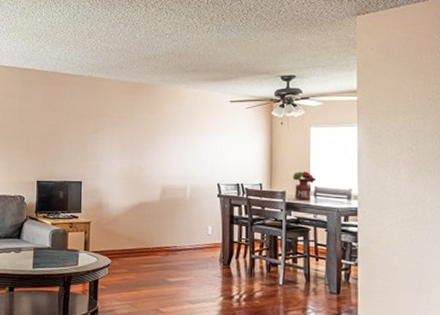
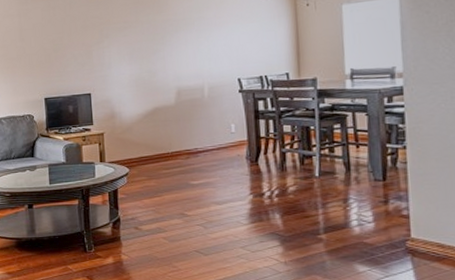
flower arrangement: present [292,171,317,201] -> none [323,53,353,86]

